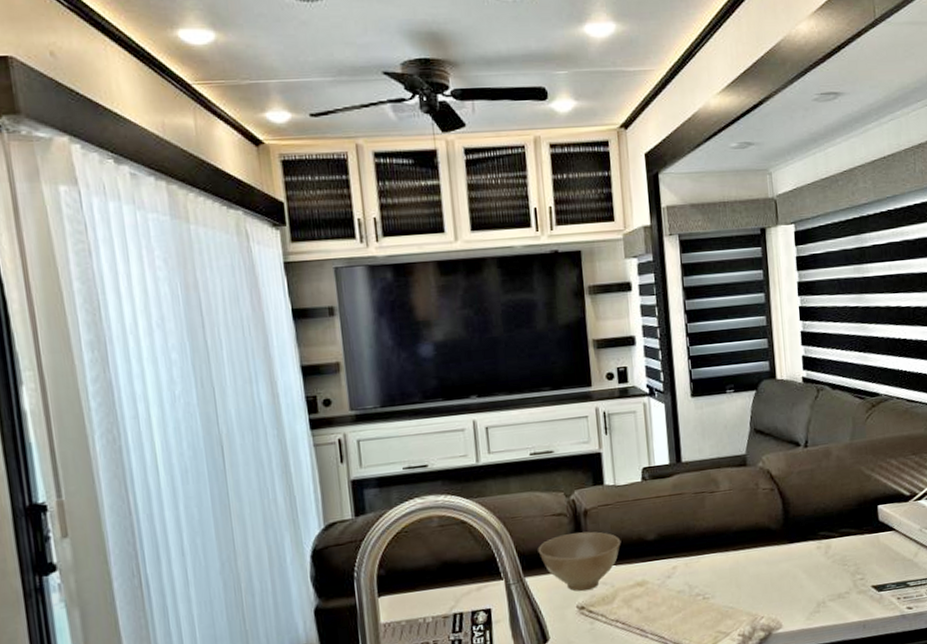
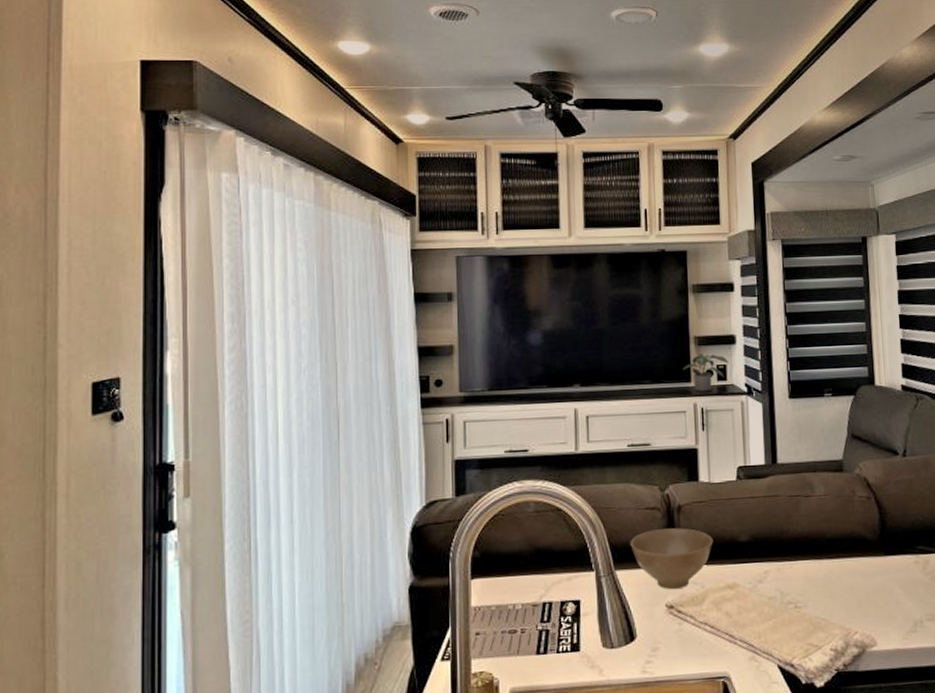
potted plant: none [582,357,629,397] -> present [683,353,728,393]

